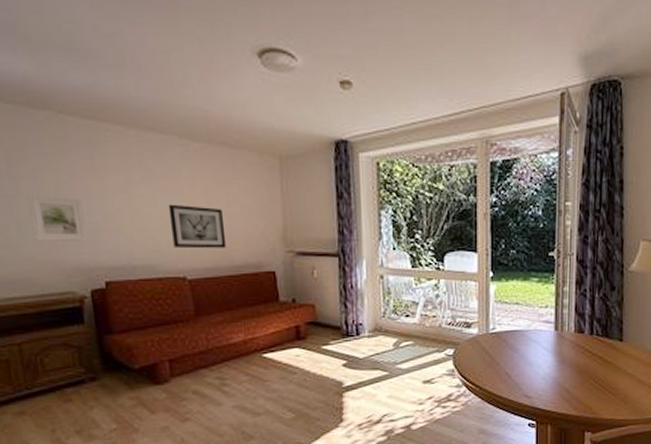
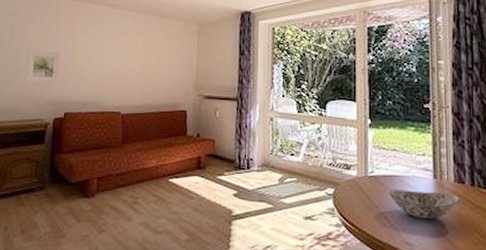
wall art: present [168,204,227,249] -> none [115,57,154,91]
decorative bowl: none [508,344,578,372] -> present [387,189,459,220]

